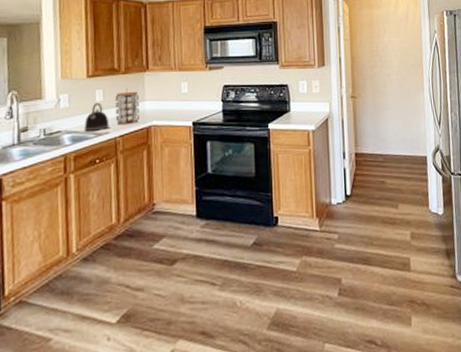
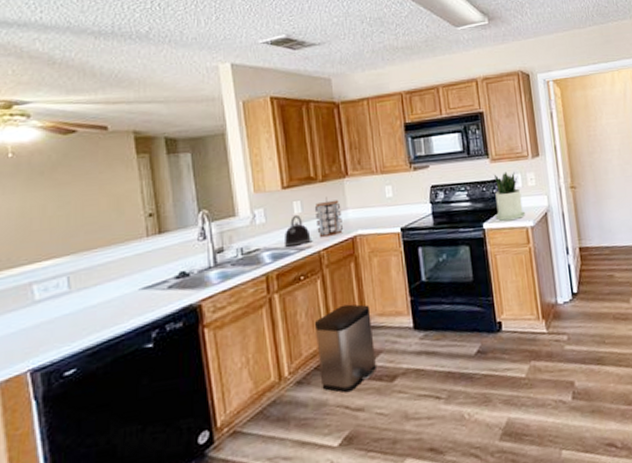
pedal bin: none [104,189,159,273] -> present [314,304,376,393]
planter: none [280,78,309,124] -> present [493,171,526,221]

